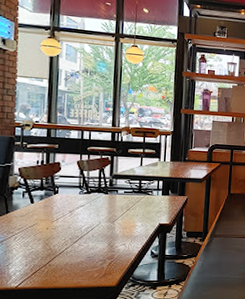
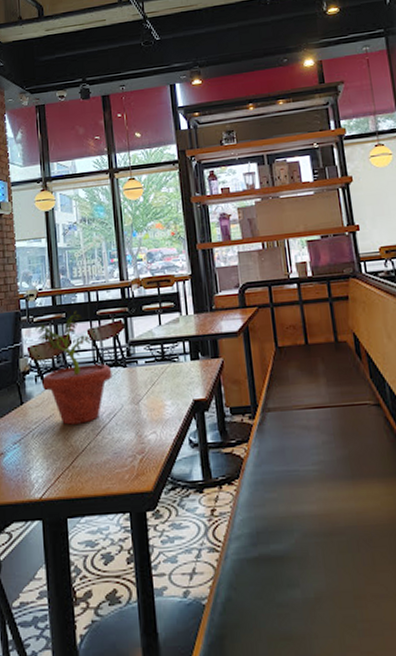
potted plant: none [26,144,95,233] -> present [34,310,113,425]

